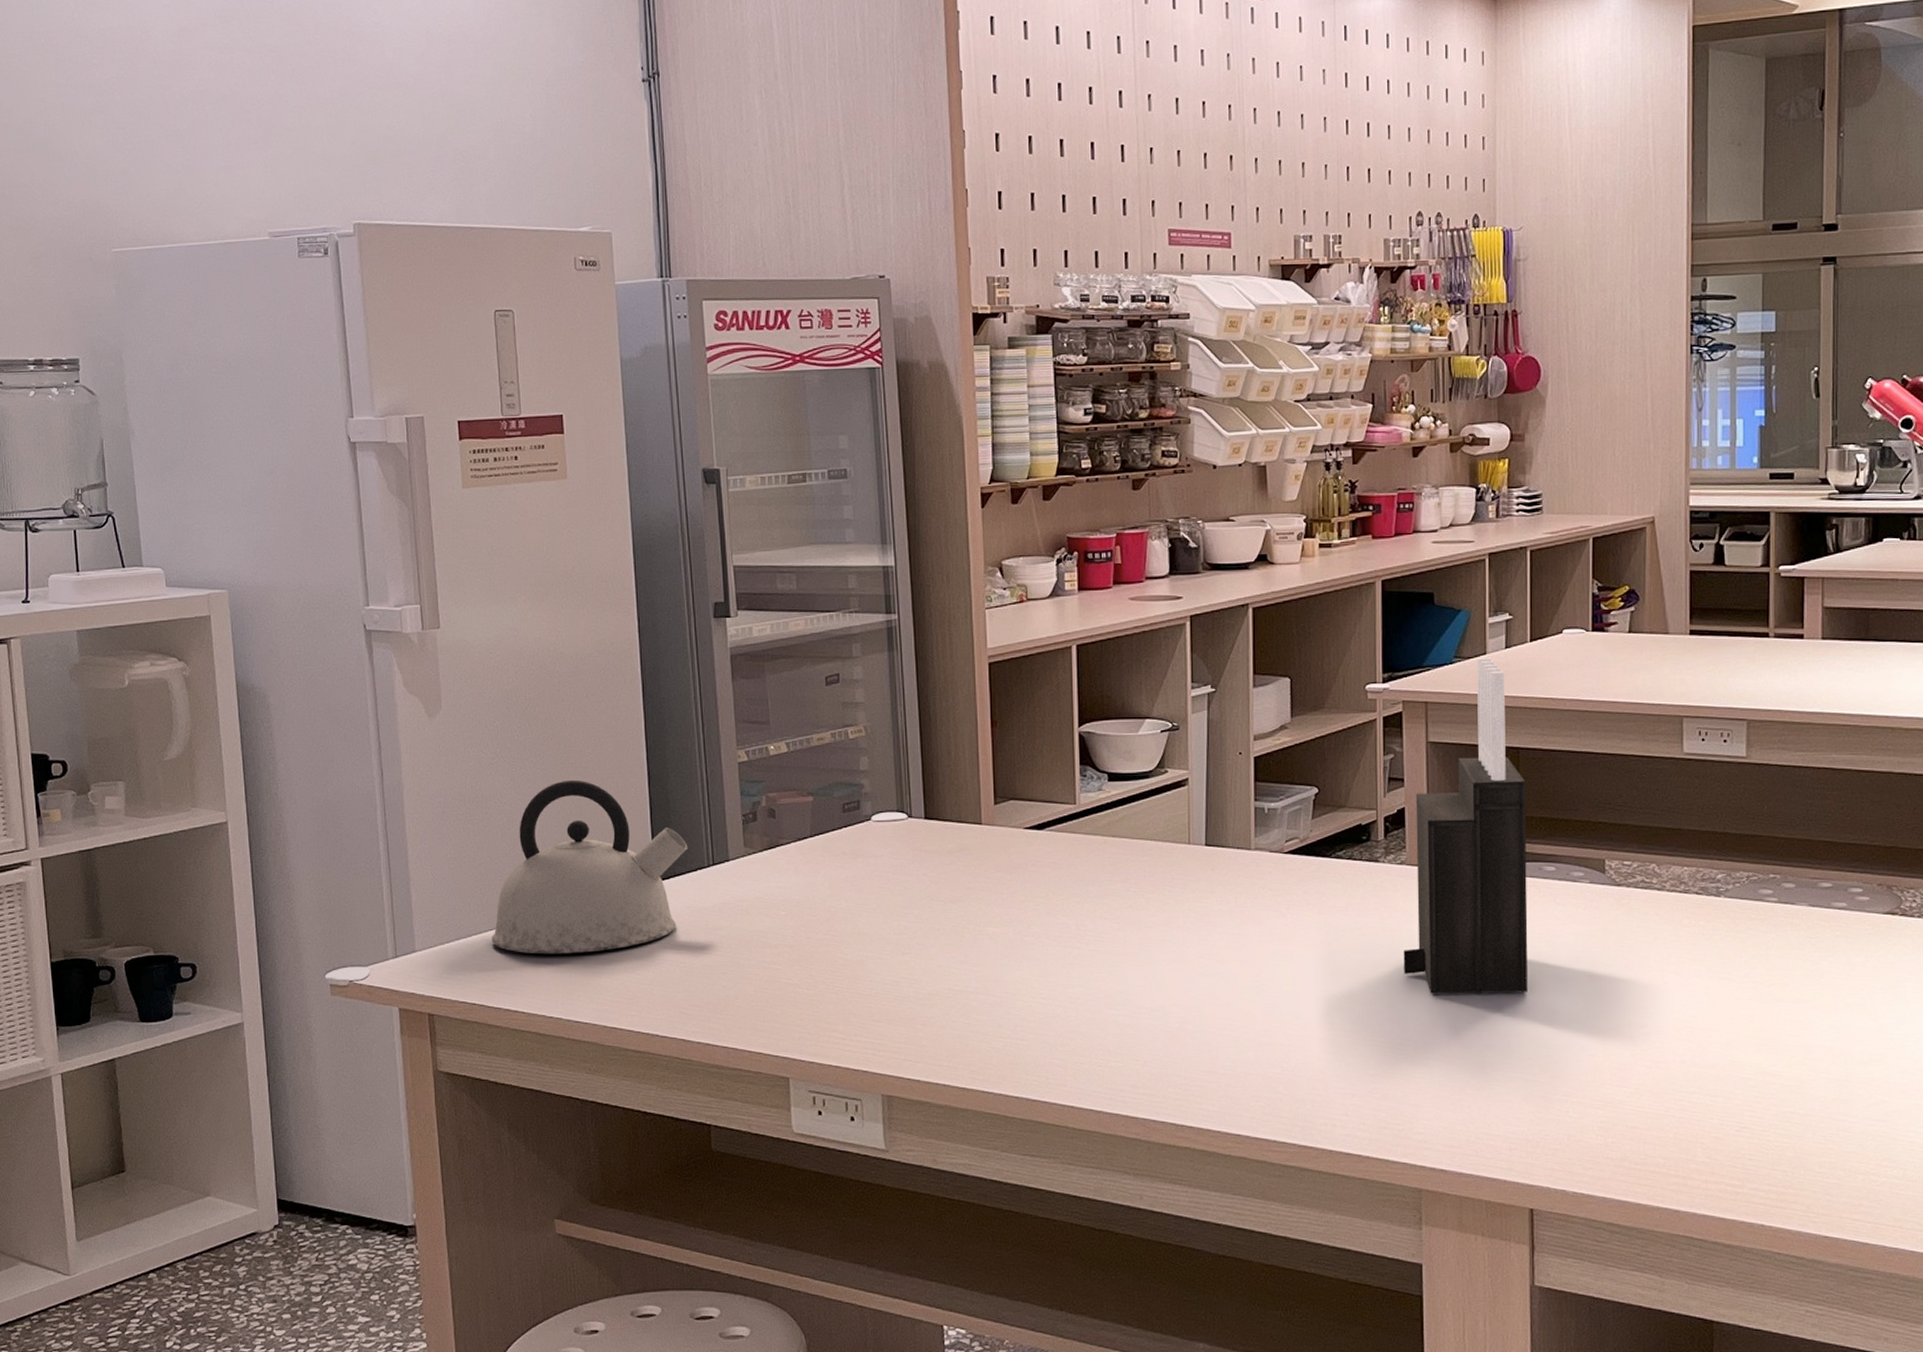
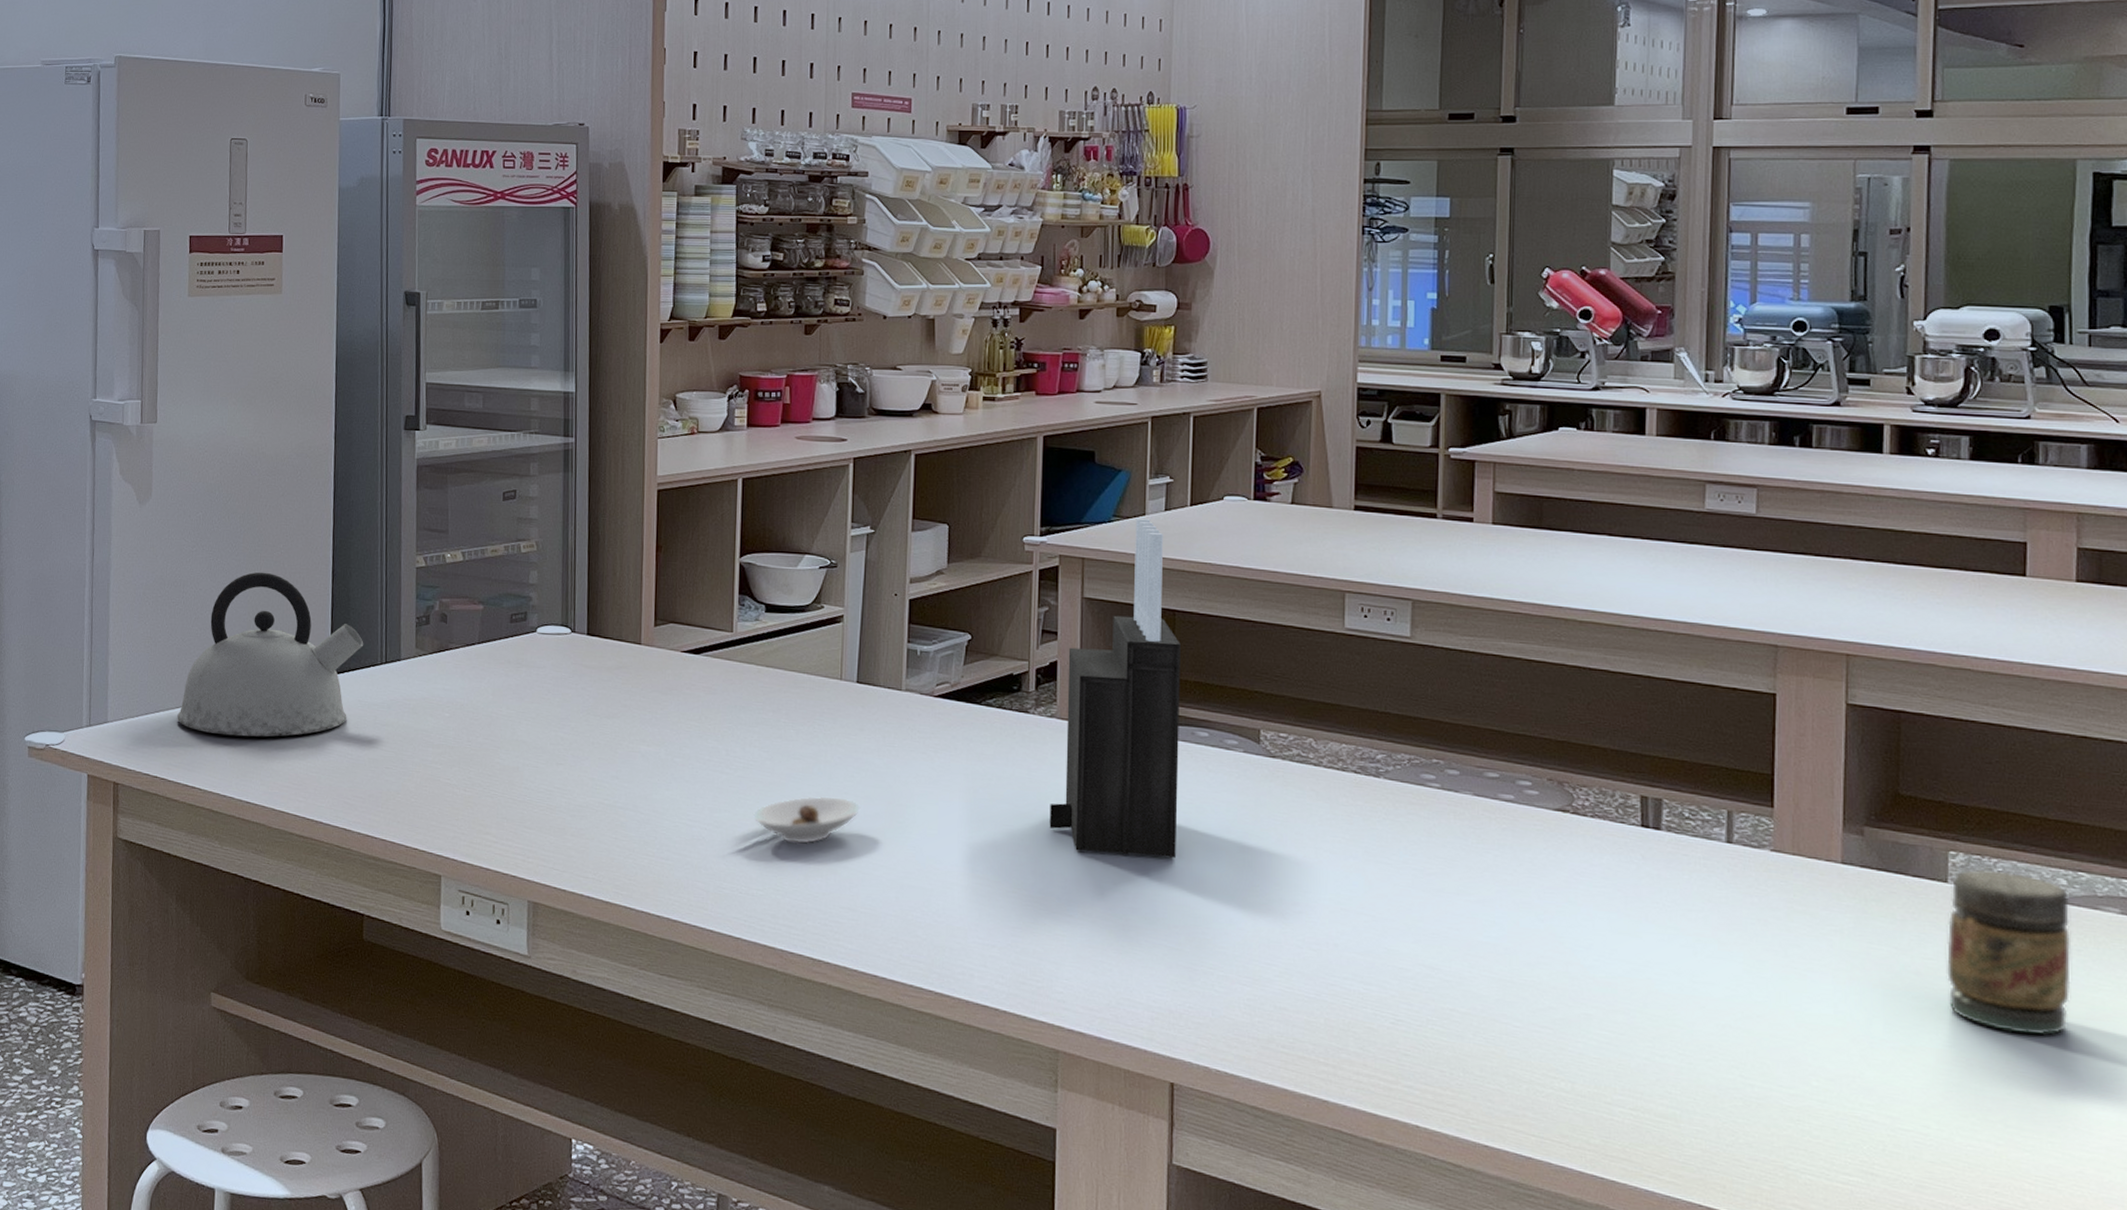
saucer: none [1108,962,1216,1012] -> present [753,796,861,844]

